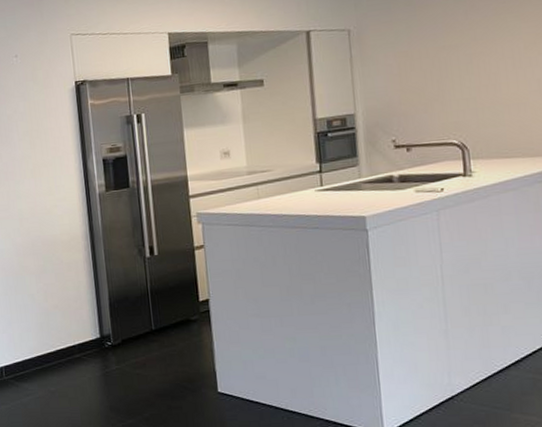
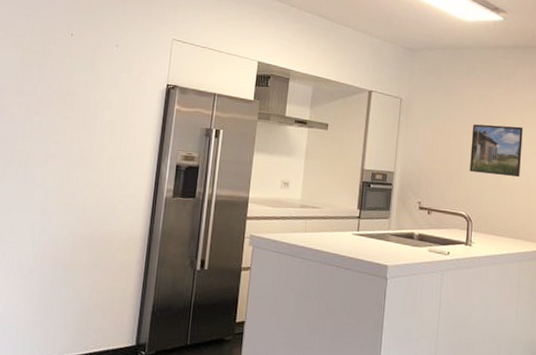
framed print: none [451,24,527,92] -> present [470,124,523,178]

